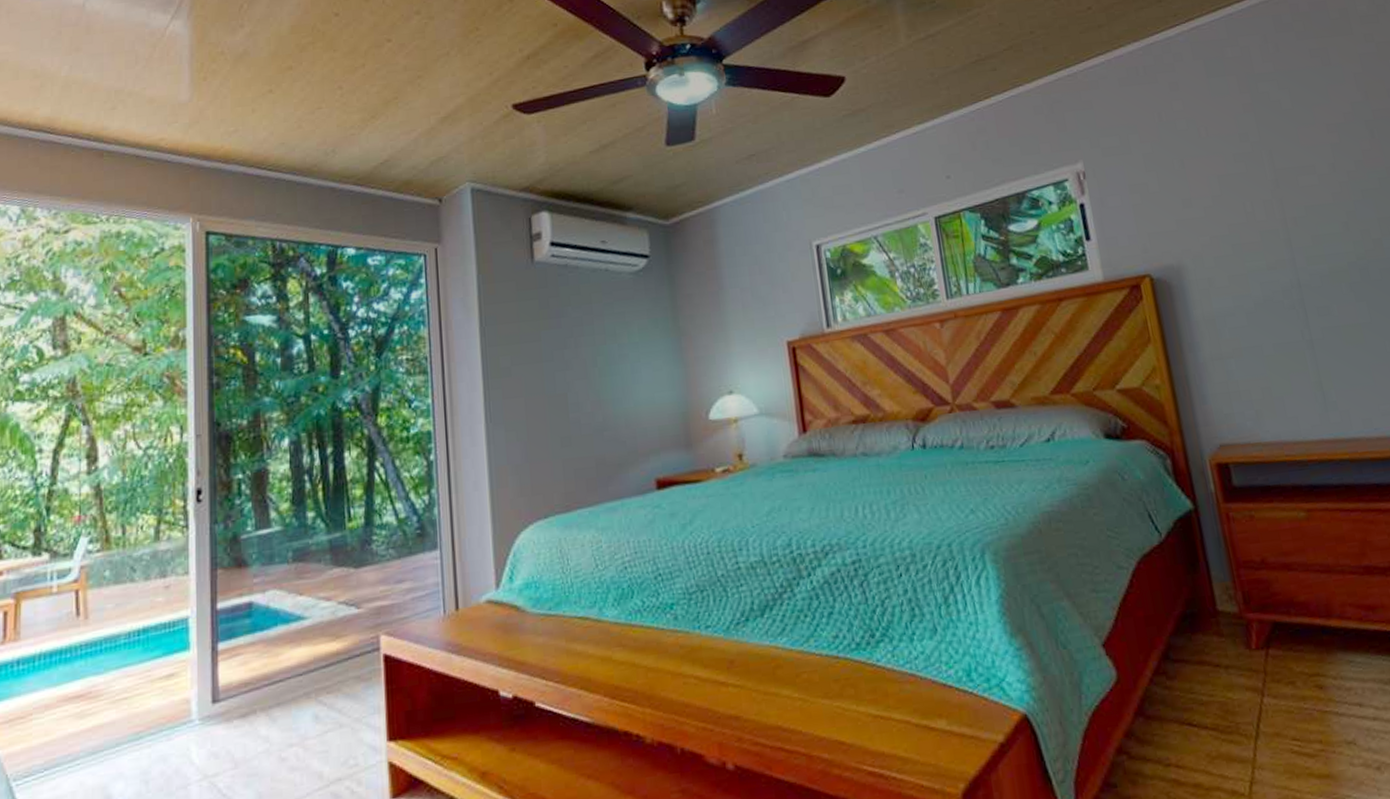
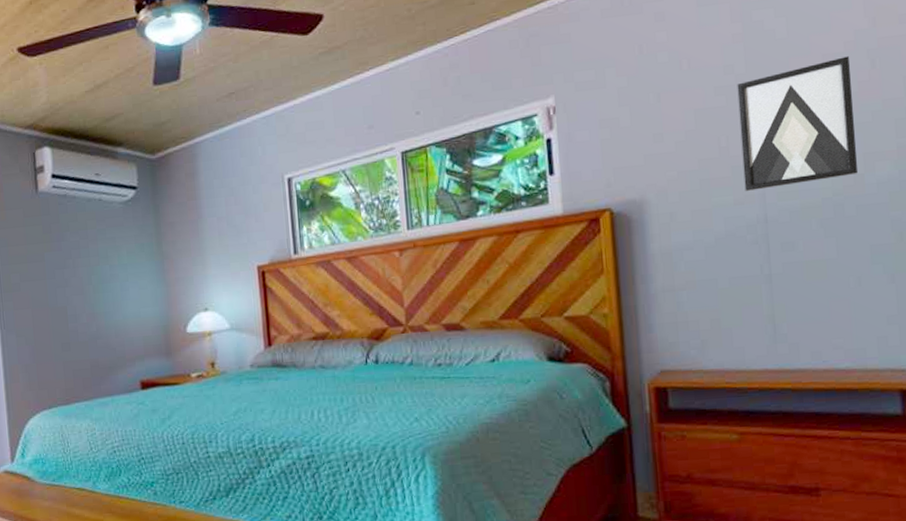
wall art: none [1253,126,1376,256] -> present [737,56,859,191]

